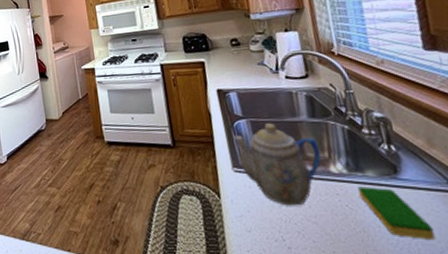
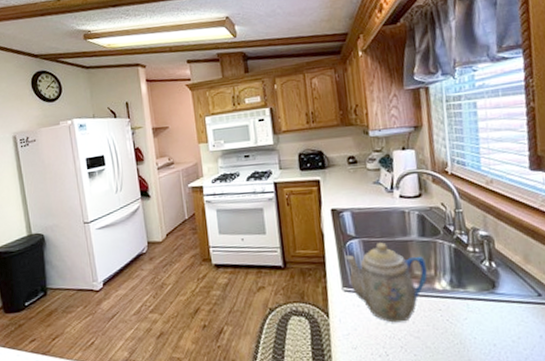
dish sponge: present [357,186,436,241] -> none [459,301,523,349]

